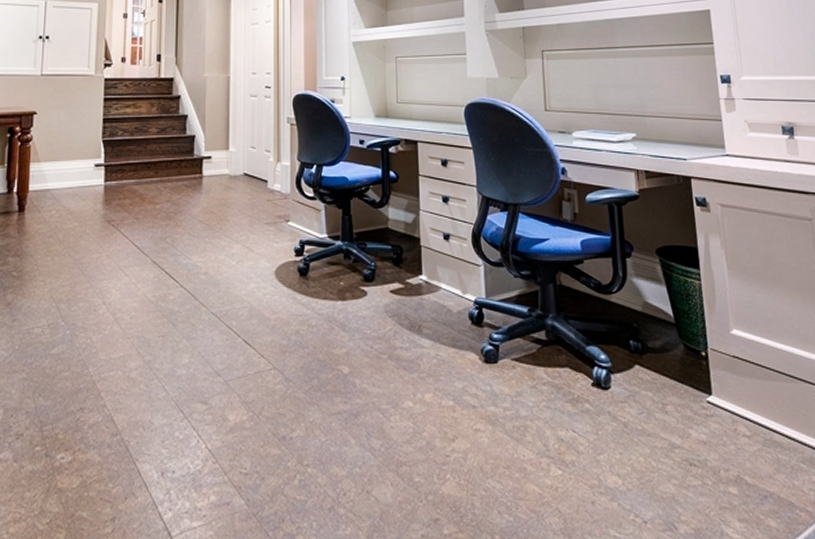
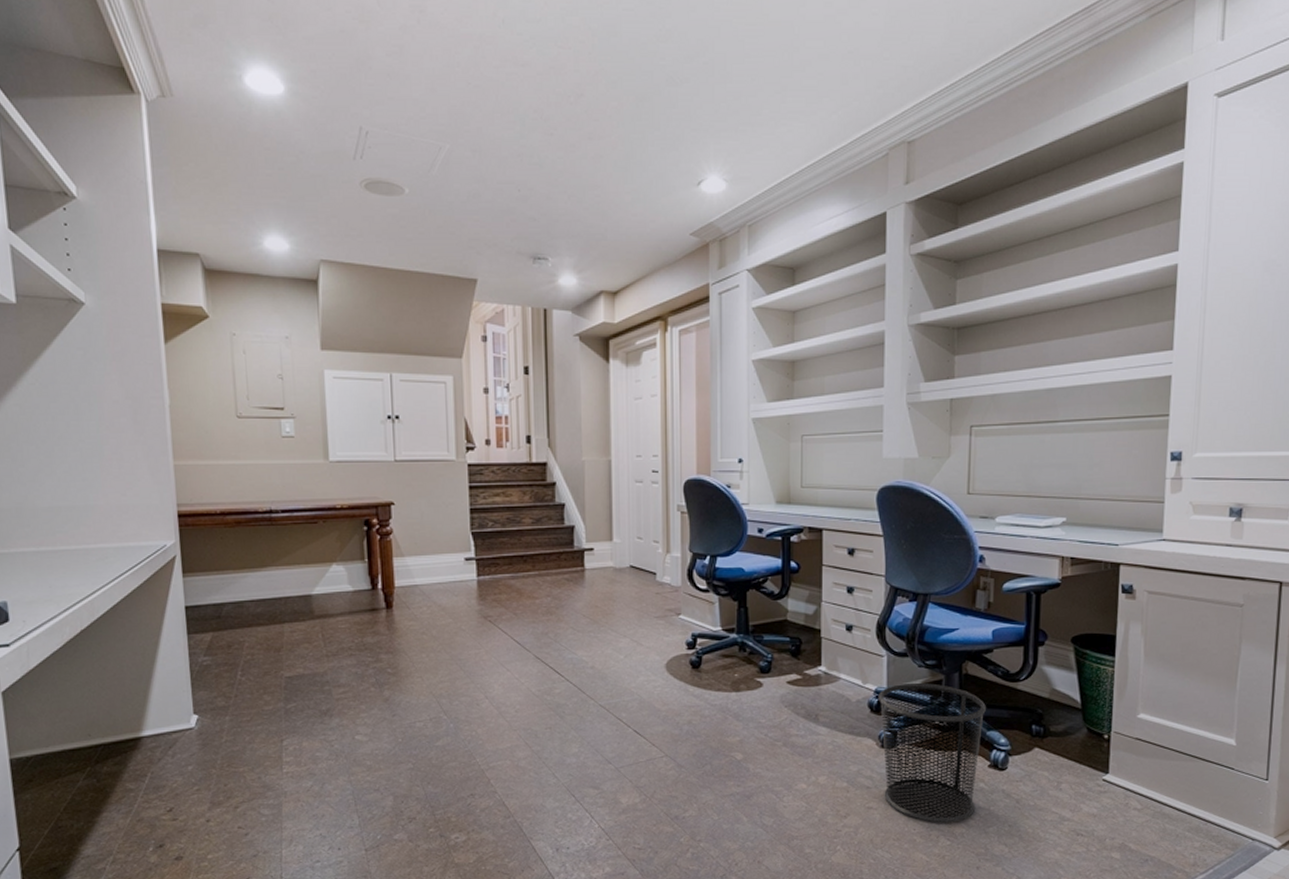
waste bin: none [477,293,583,449] -> present [878,682,986,823]

